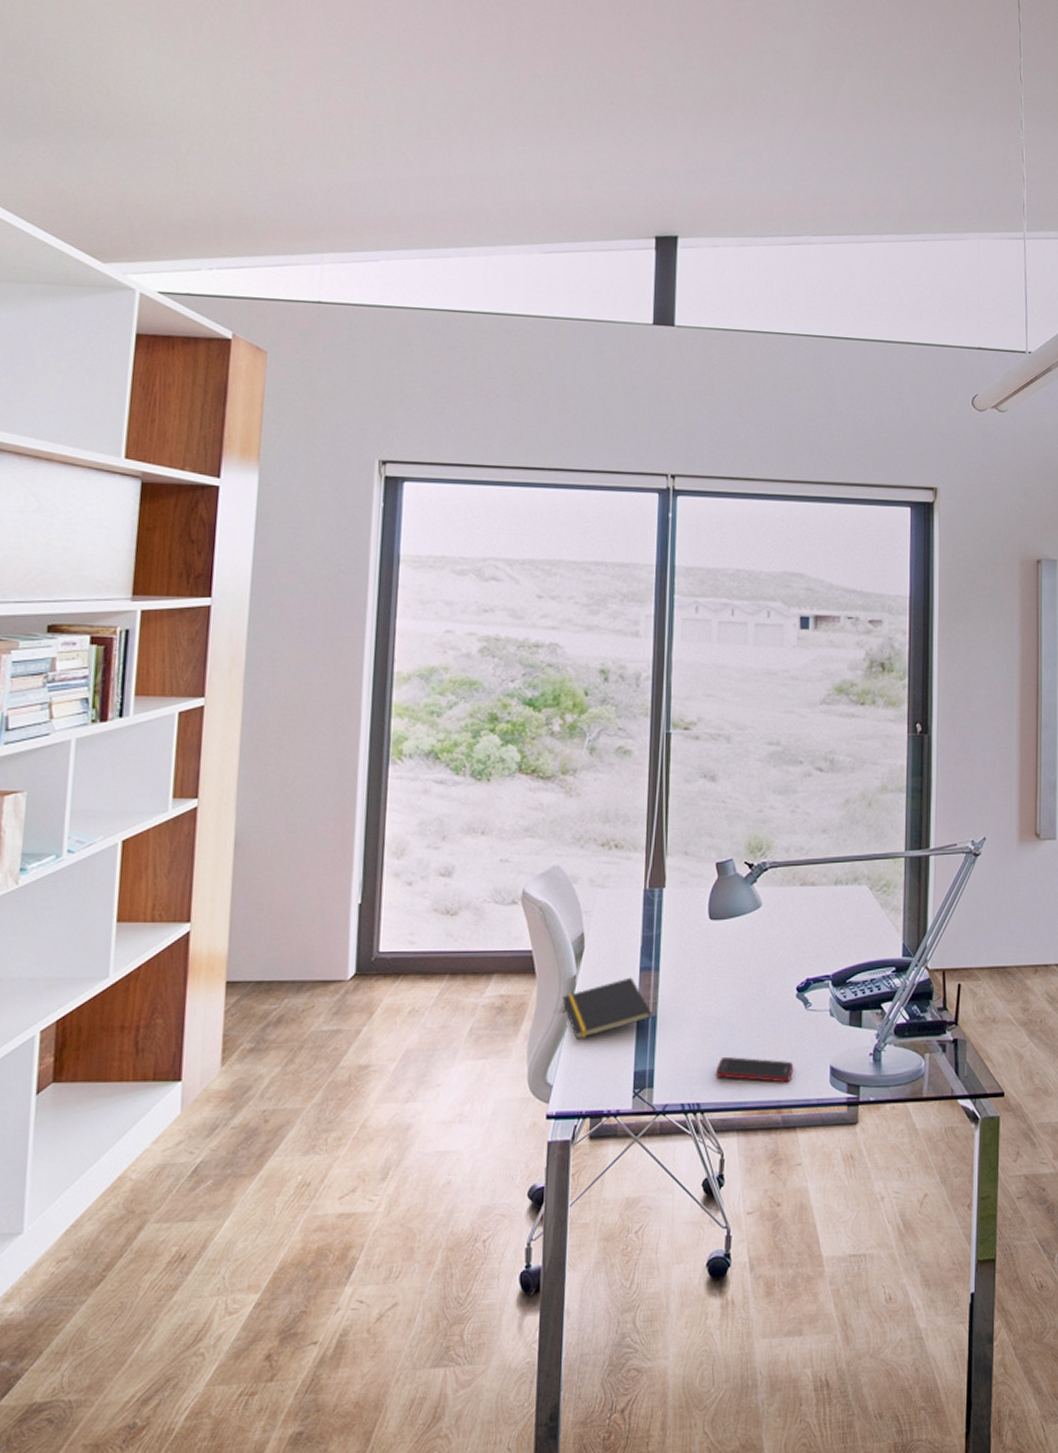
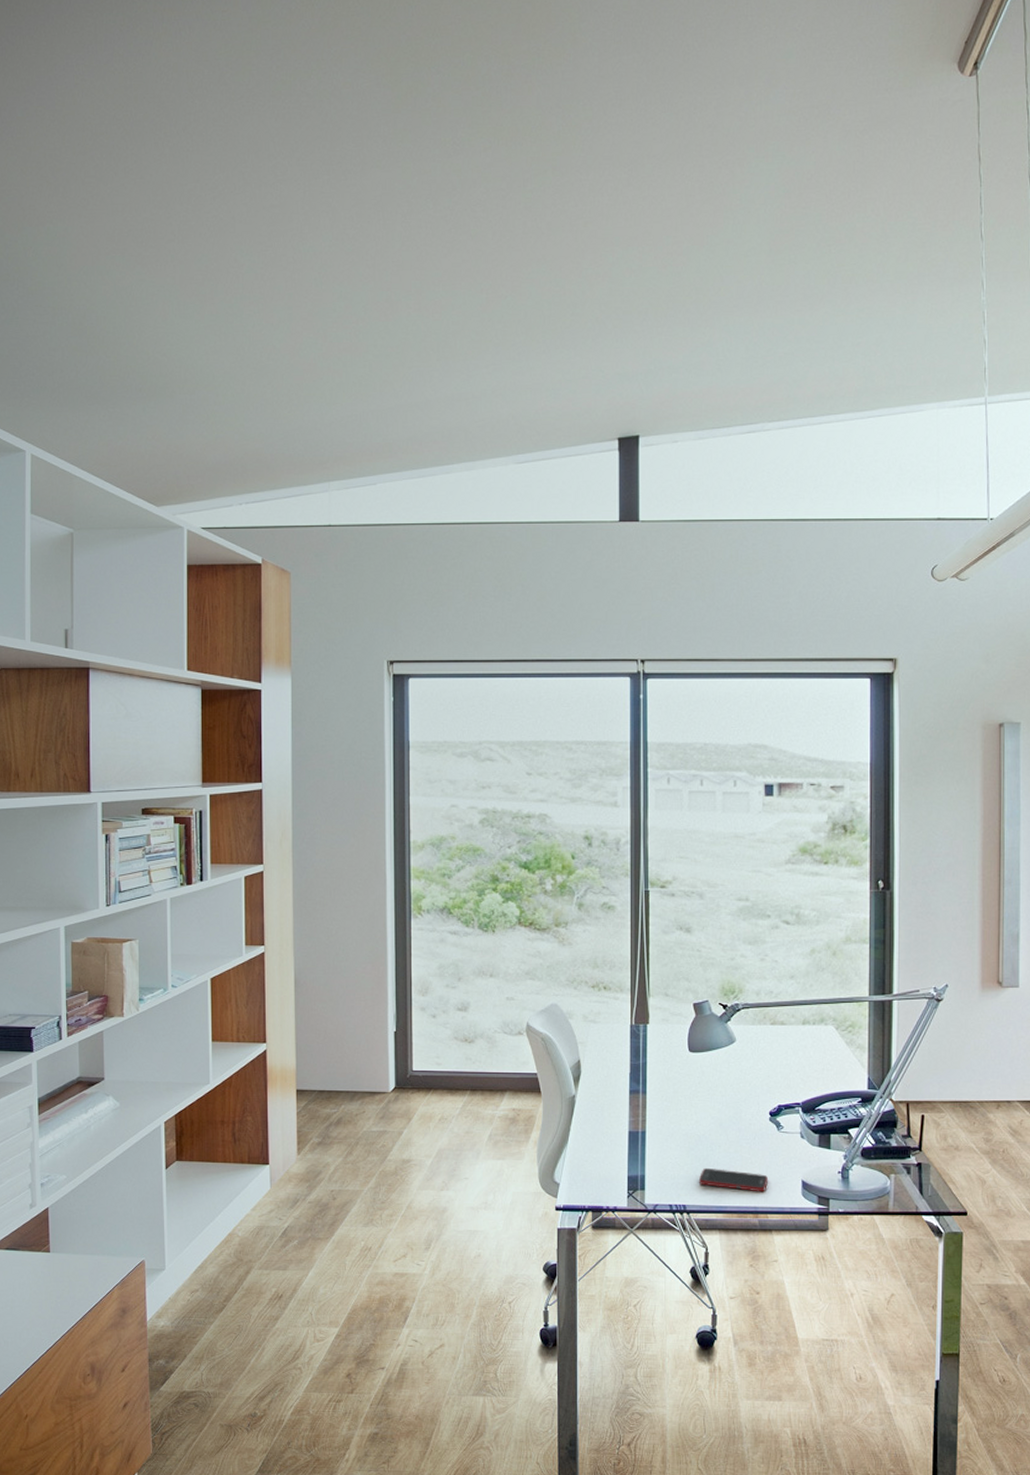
notepad: present [562,977,652,1040] -> none [564,1098,641,1148]

